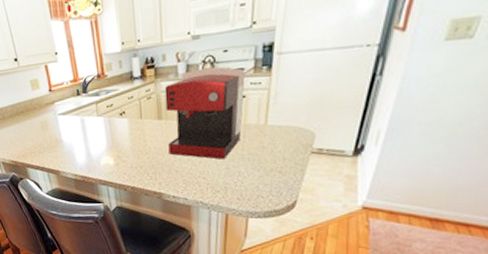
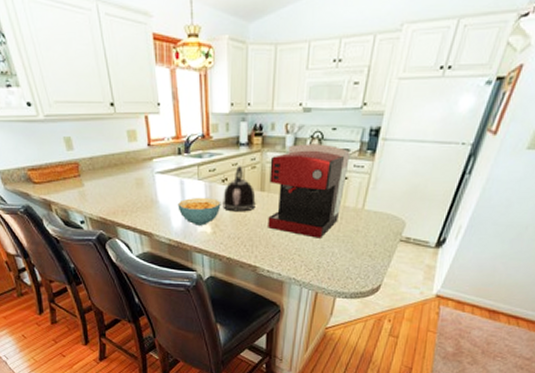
cereal bowl: none [80,131,121,159] -> present [178,197,221,226]
kettle: none [122,97,155,143] -> present [223,165,256,212]

